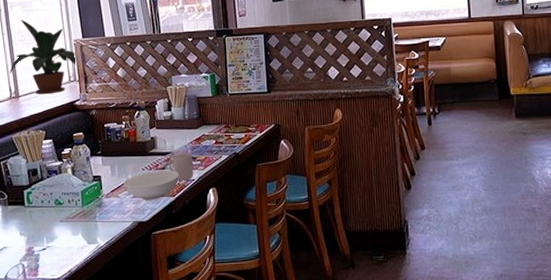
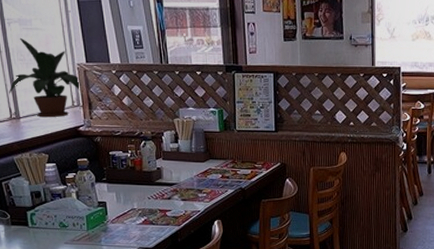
bowl: present [123,170,180,200] -> none [128,200,186,228]
cup: present [168,153,194,181] -> none [174,185,200,211]

